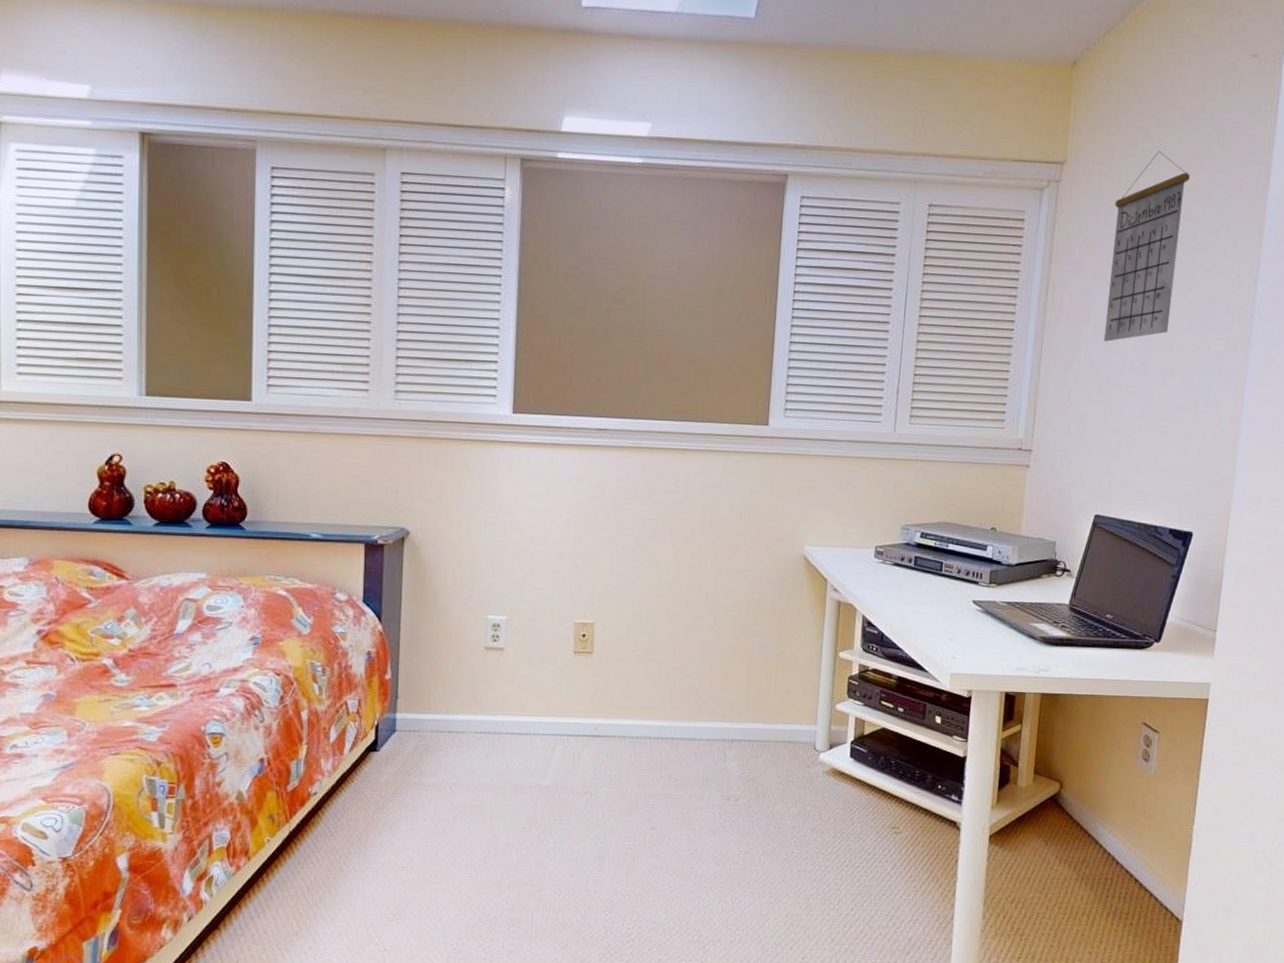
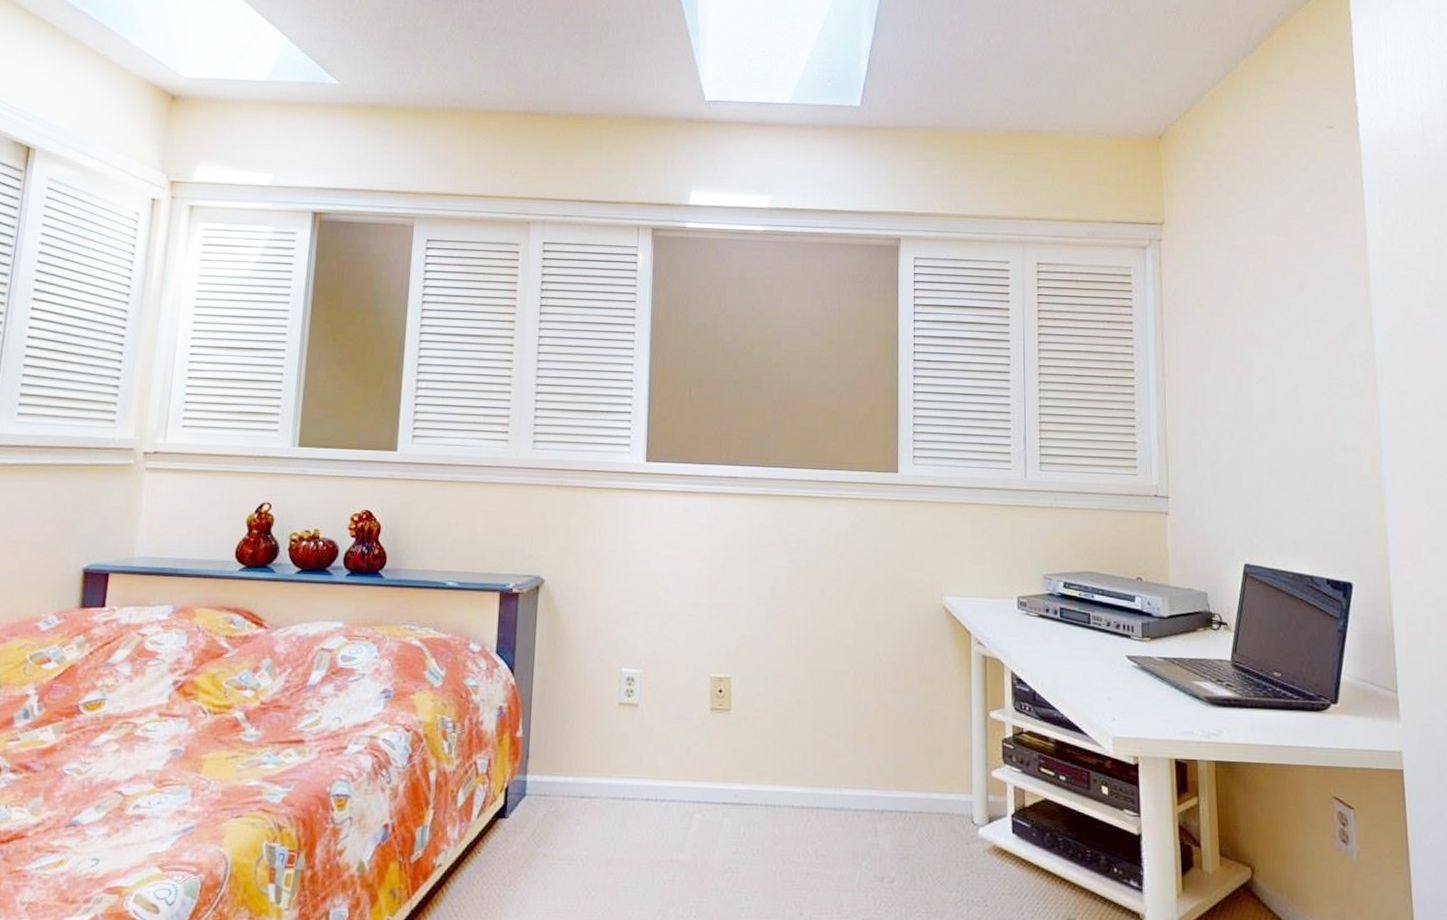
calendar: present [1103,150,1190,342] -> none [1217,211,1291,389]

